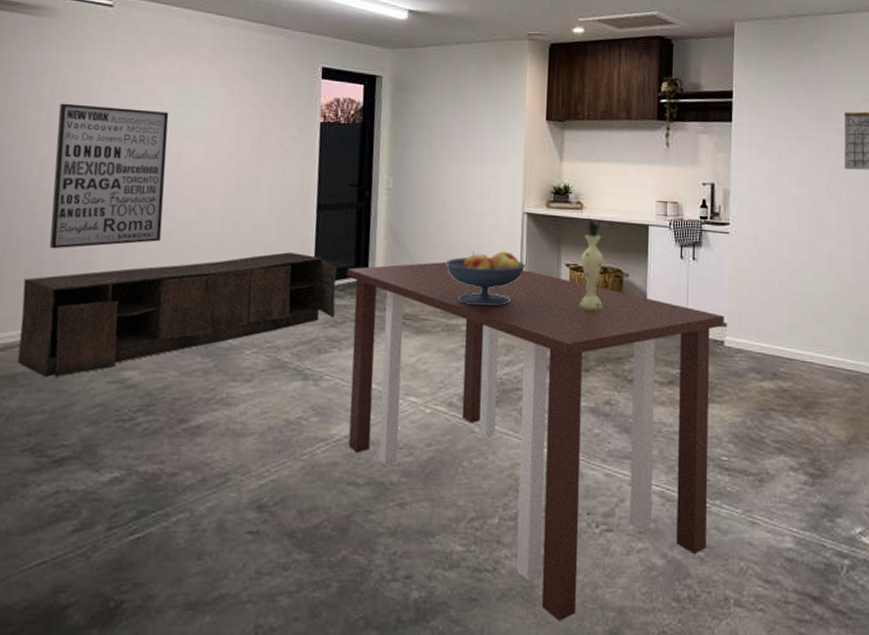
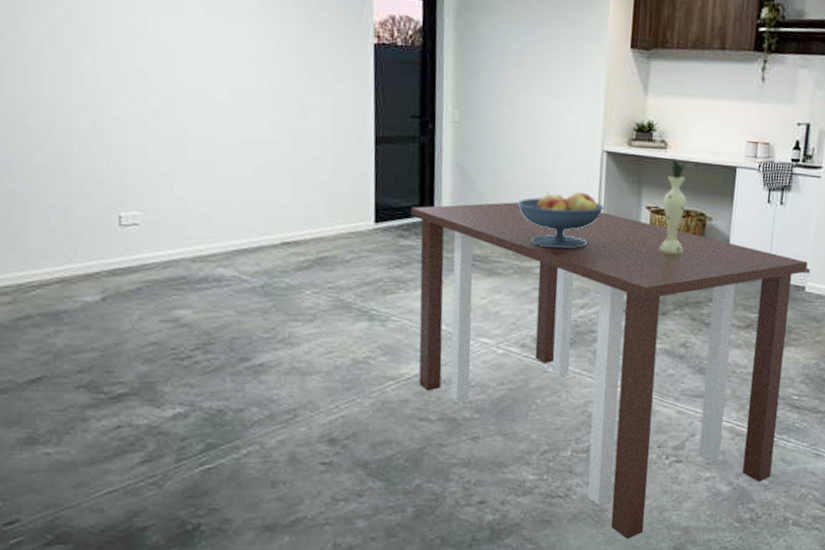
sideboard: present [17,252,337,377] -> none [51,189,401,315]
wall art: present [49,103,169,249] -> none [64,12,201,181]

